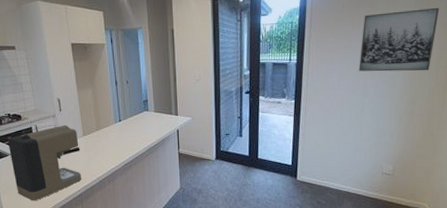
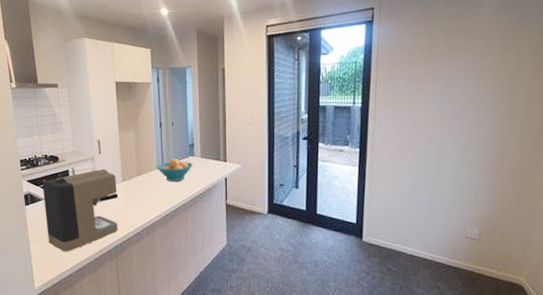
fruit bowl: none [114,113,148,134] -> present [156,158,193,181]
wall art: present [359,7,440,72] -> none [434,47,529,119]

